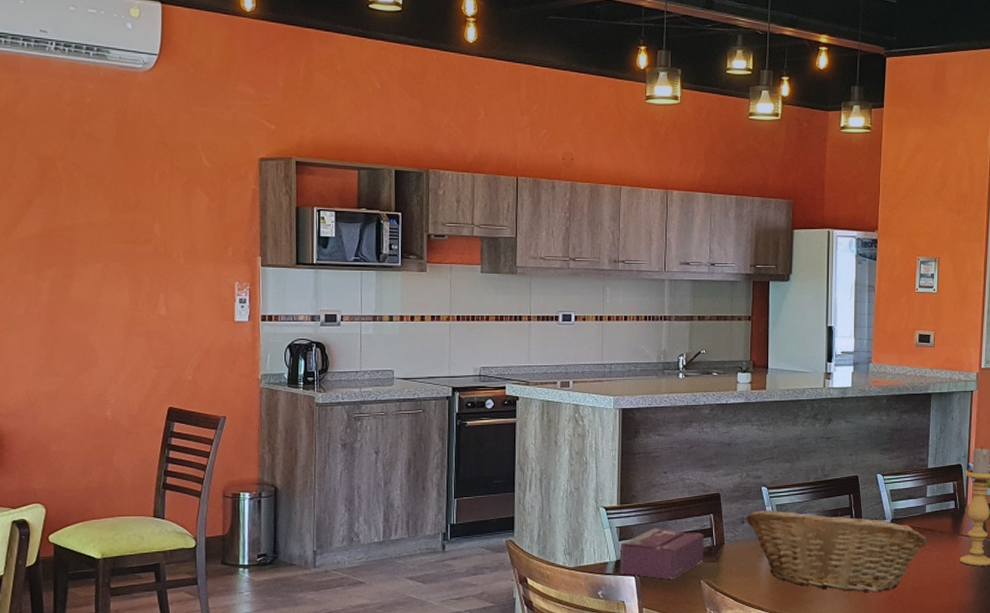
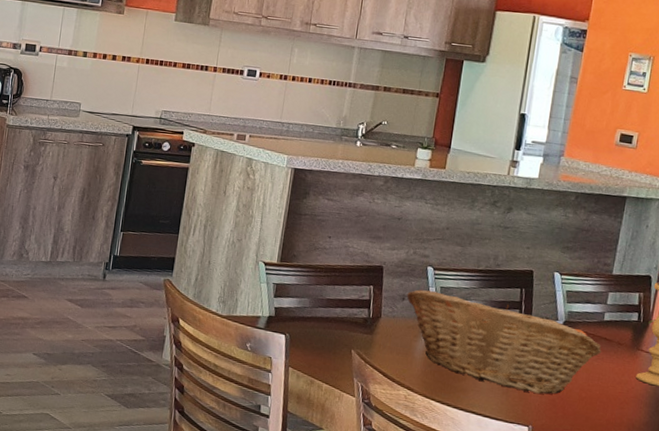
tissue box: present [620,528,704,580] -> none [270,290,361,345]

